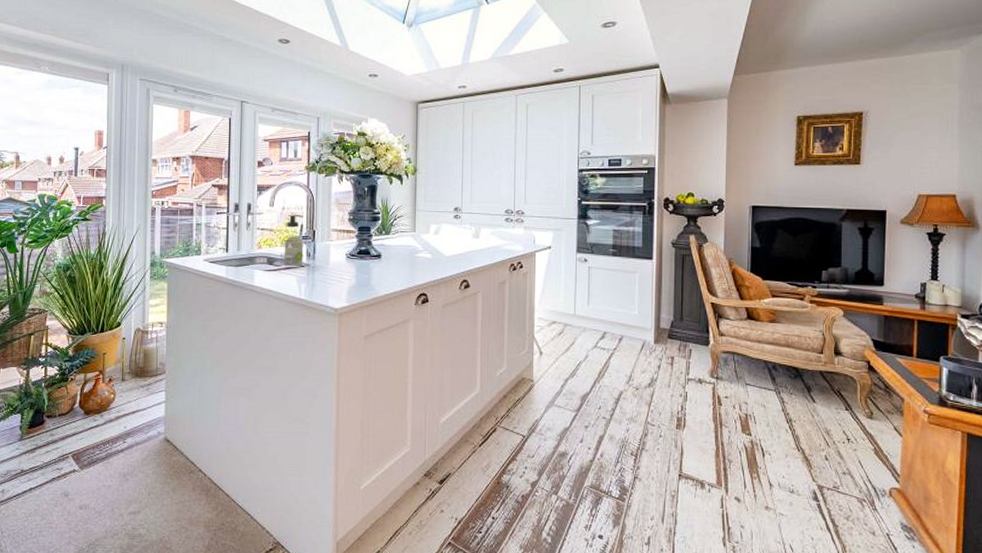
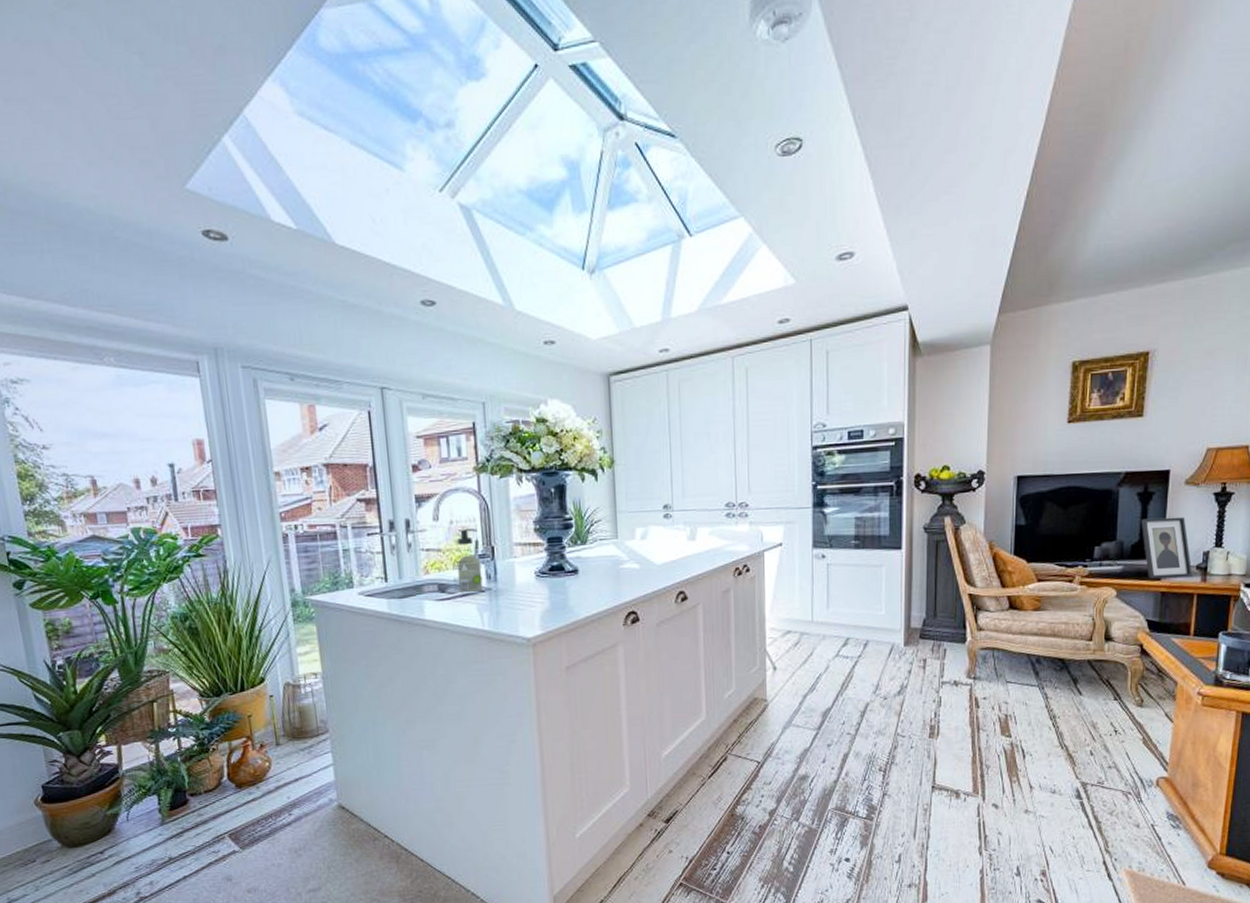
picture frame: none [862,250,912,304] -> present [1141,516,1192,579]

